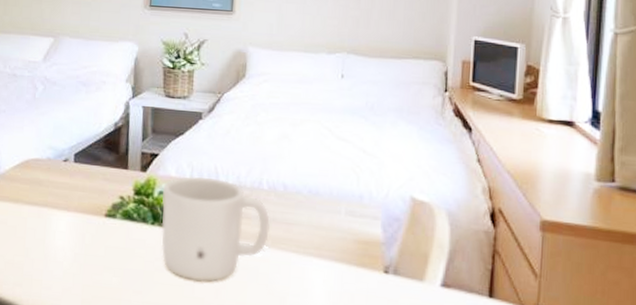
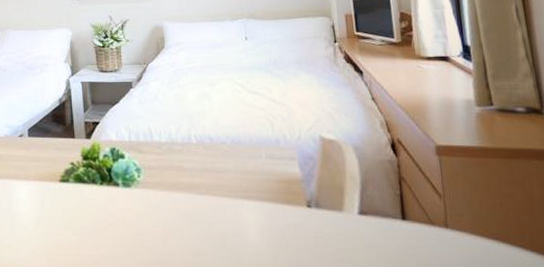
mug: present [161,176,270,282] -> none [106,138,203,232]

